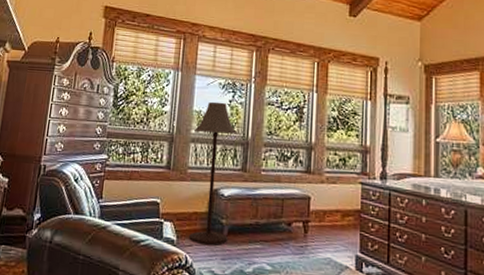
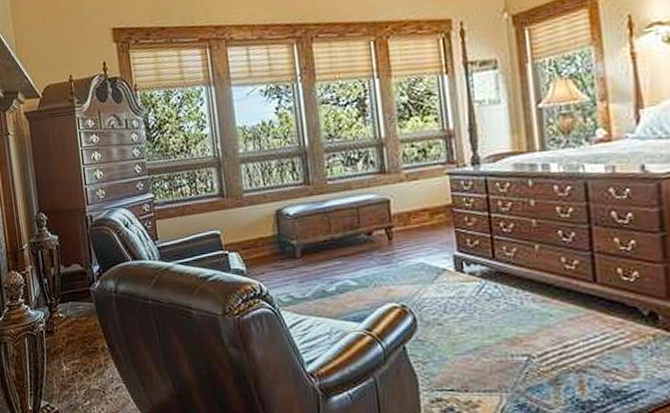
floor lamp: present [189,101,237,245] -> none [242,111,302,270]

